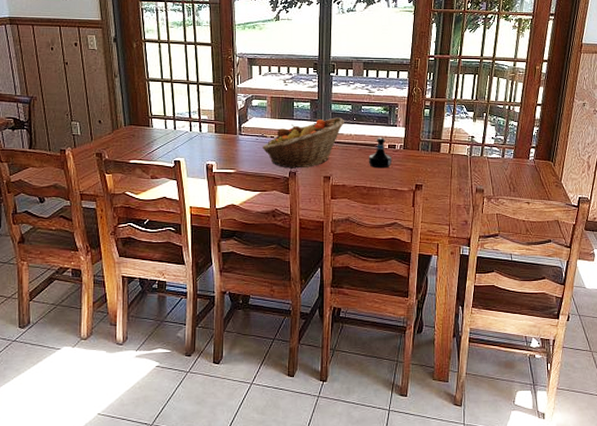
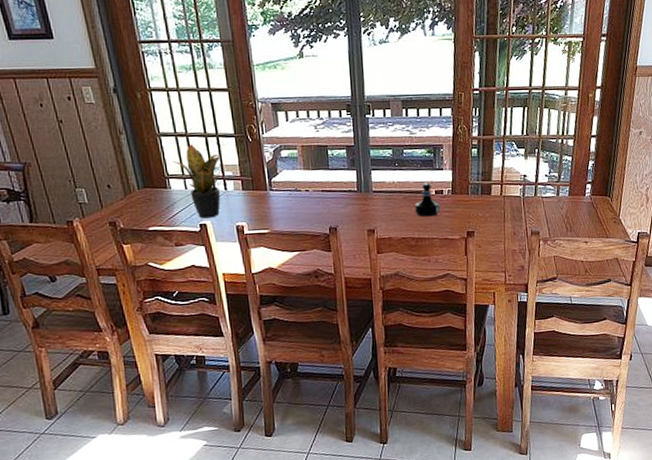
potted plant: none [157,90,200,156] -> present [173,144,222,219]
fruit basket: present [262,117,345,169] -> none [297,164,386,224]

